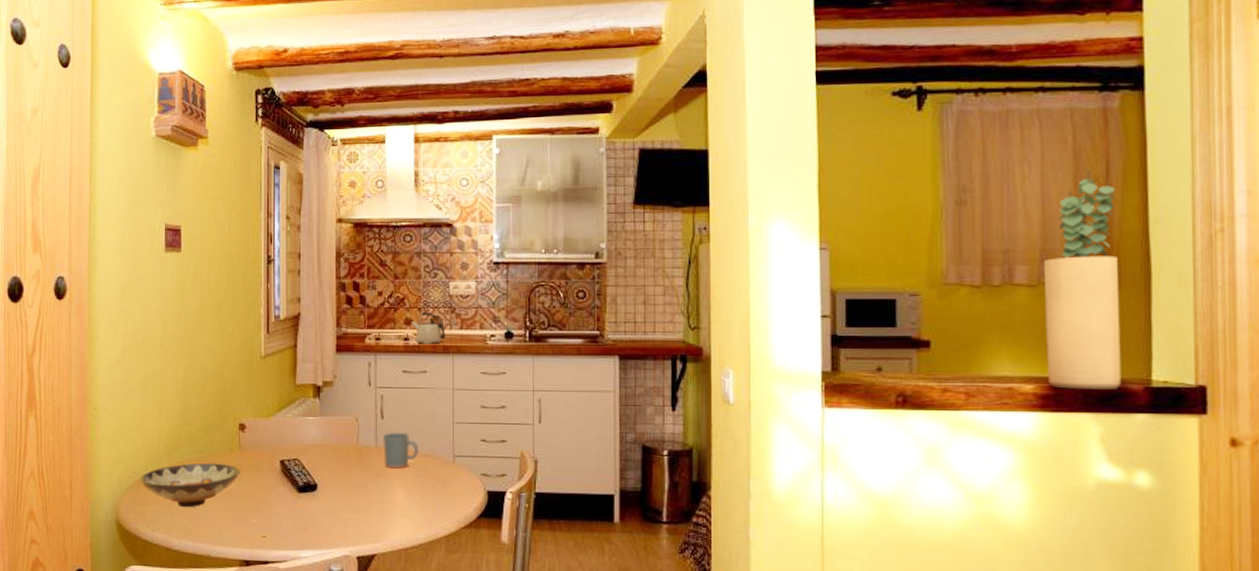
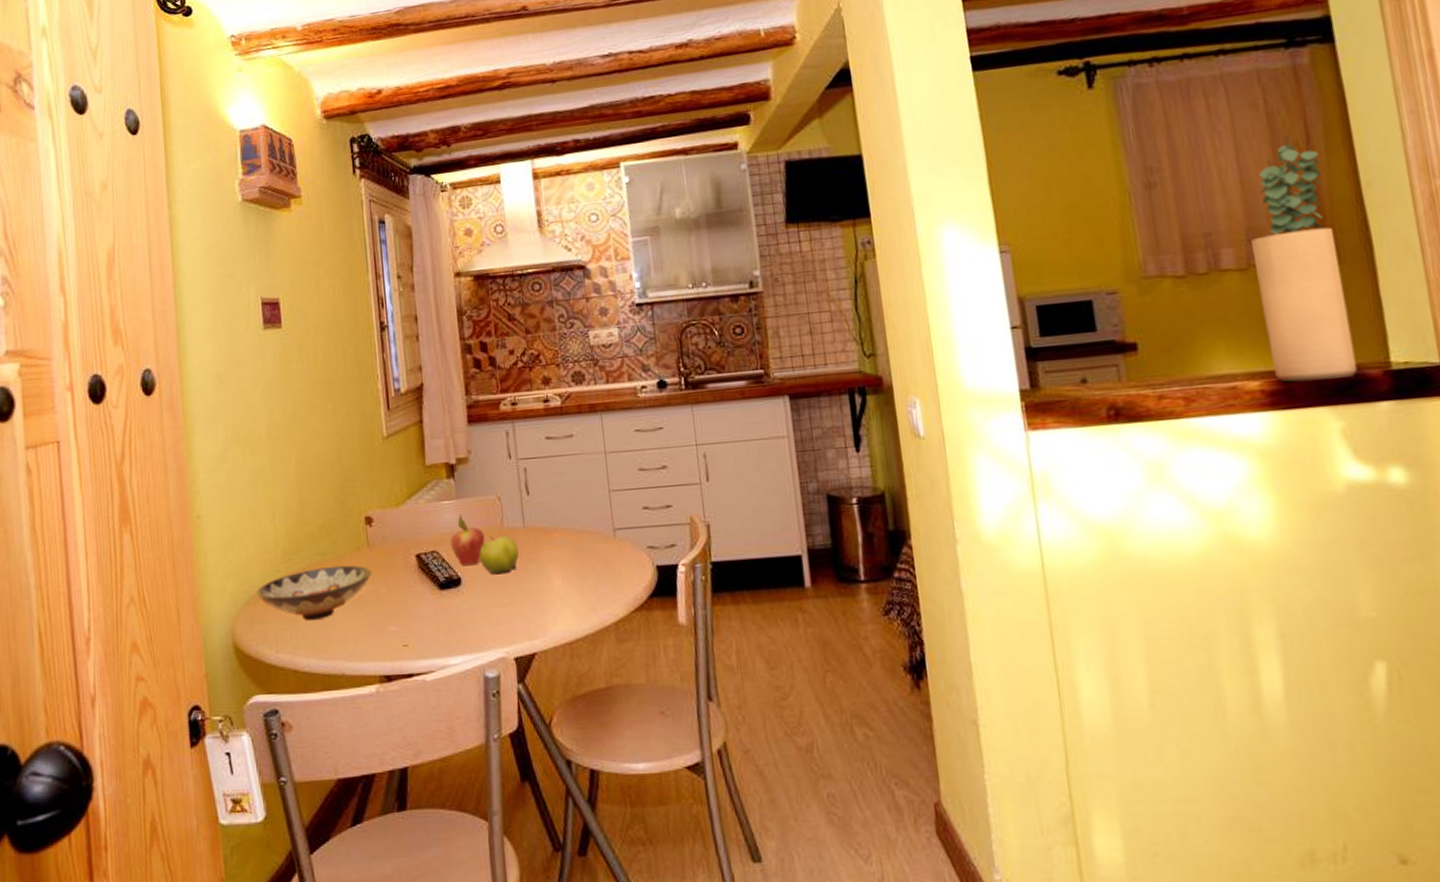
fruit: none [311,429,341,475] -> present [450,514,485,566]
fruit: none [335,450,369,485] -> present [479,535,519,575]
mug: present [382,432,418,469] -> none [530,507,573,551]
kettle: present [411,311,446,344] -> none [549,367,591,404]

